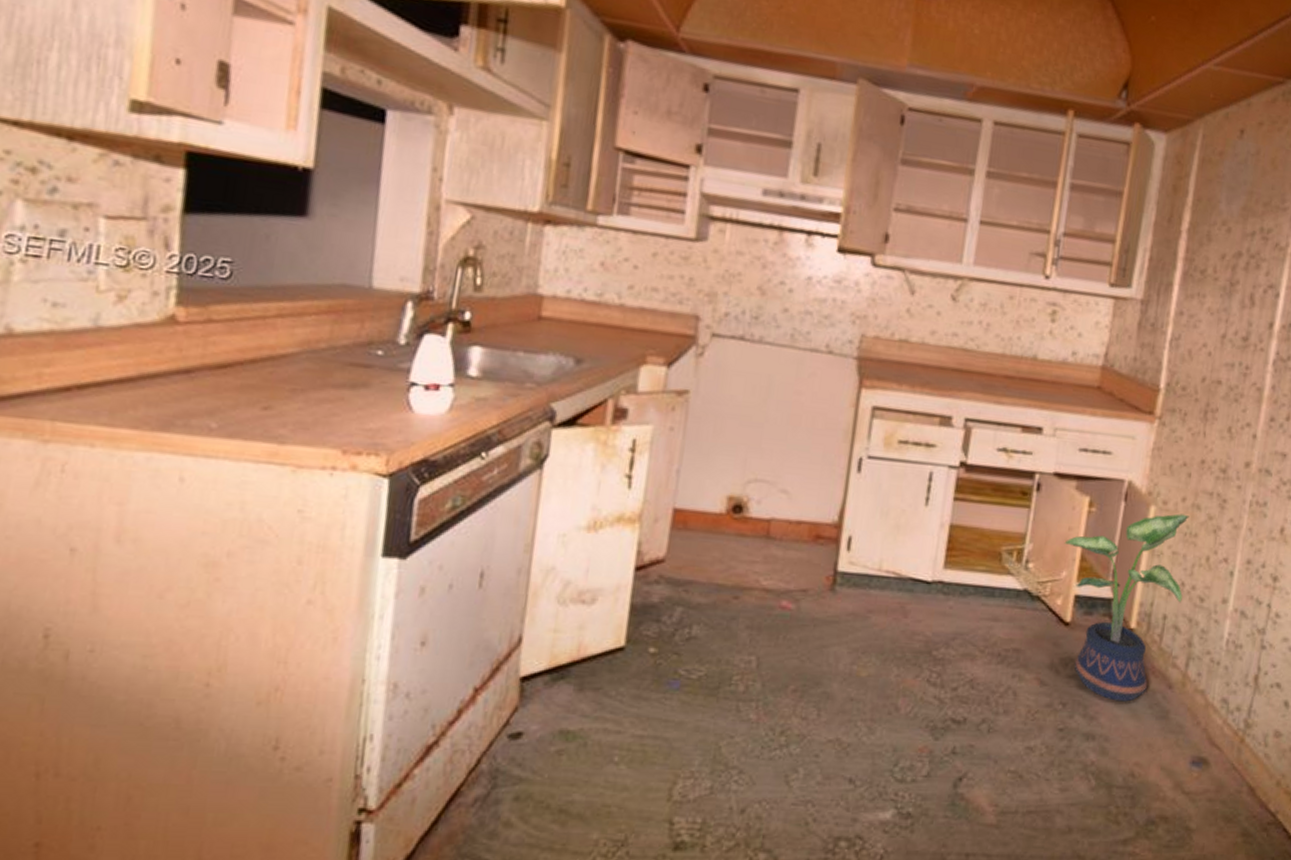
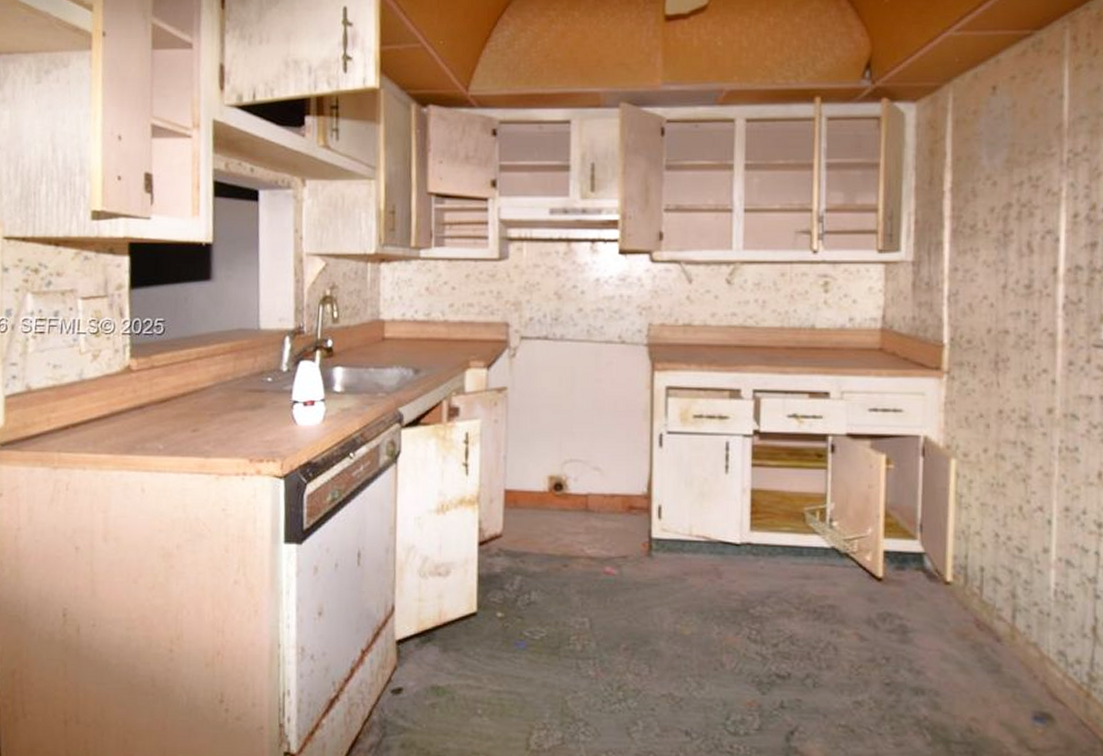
potted plant: present [1064,514,1189,702] -> none [866,465,998,656]

